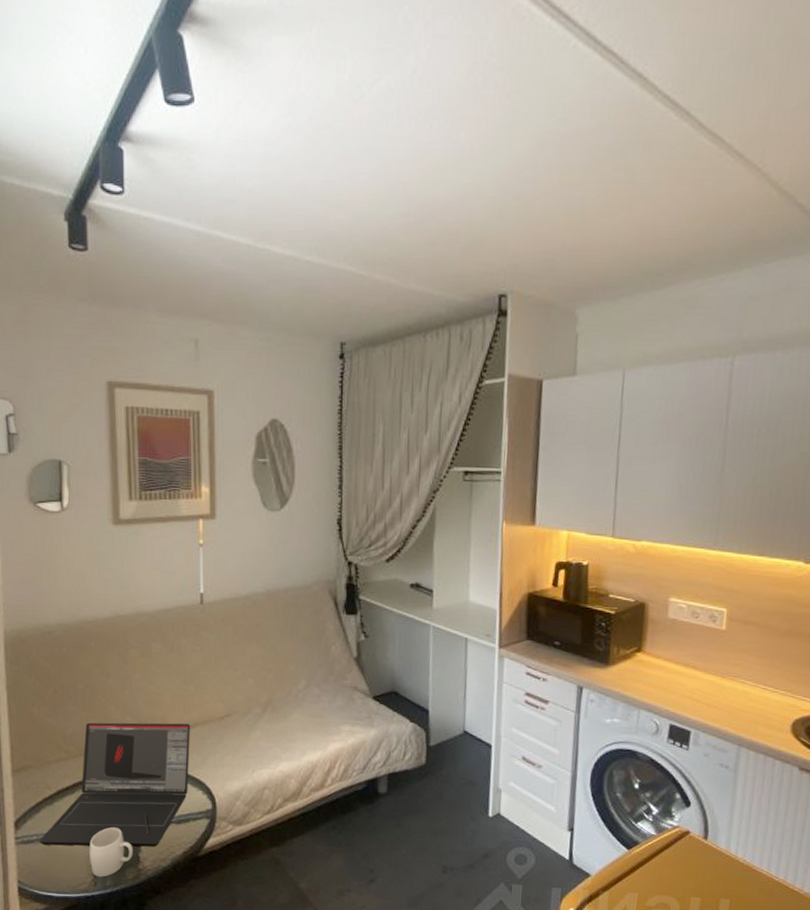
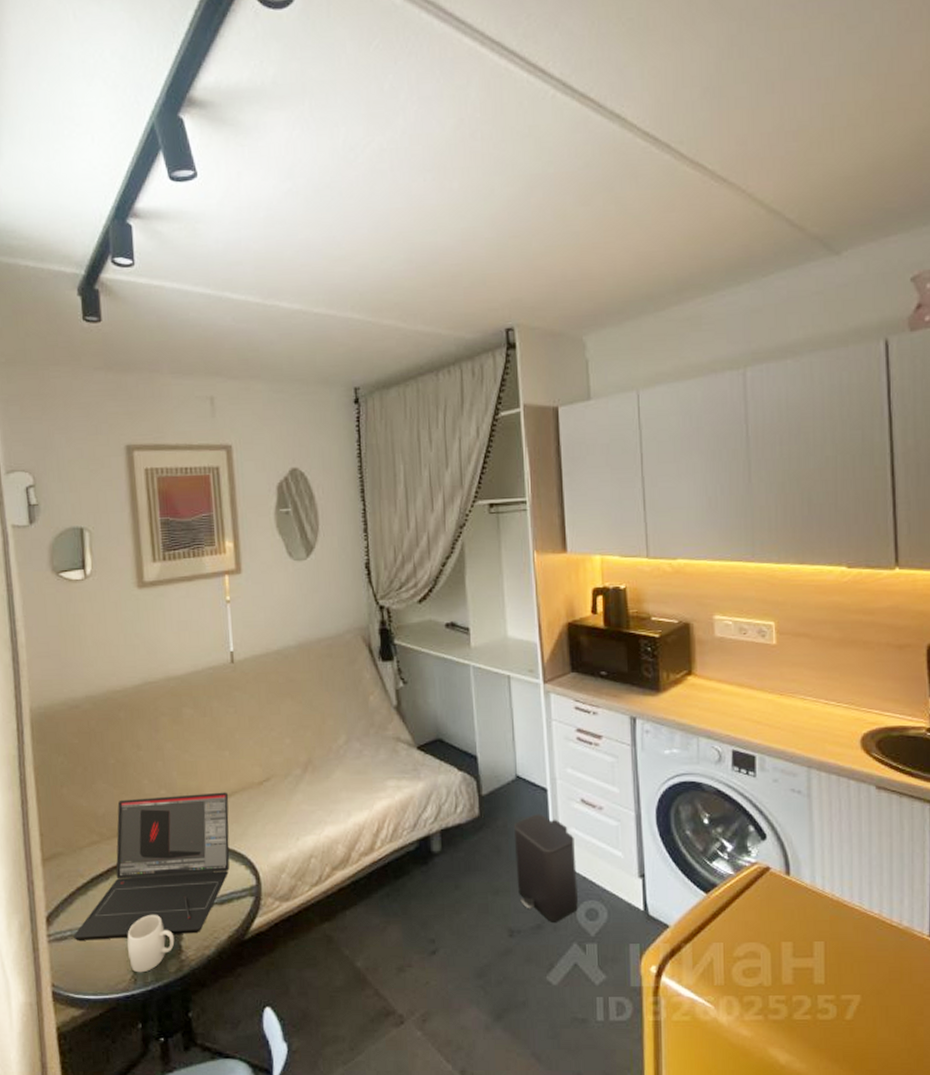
pedal bin: none [454,767,512,864] -> present [513,814,578,922]

